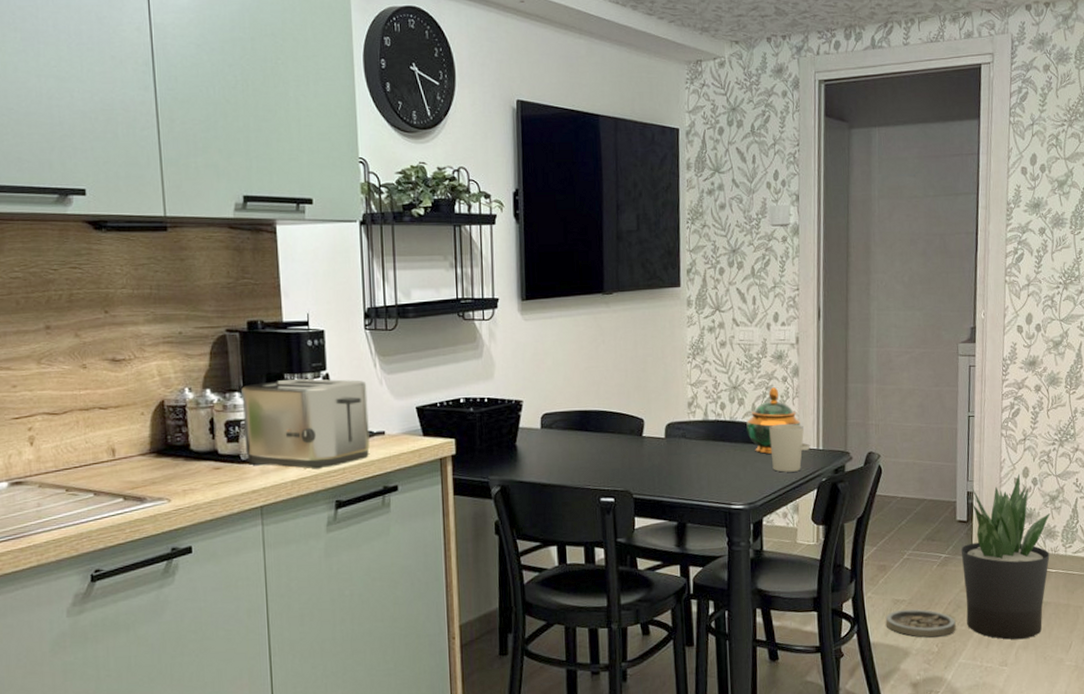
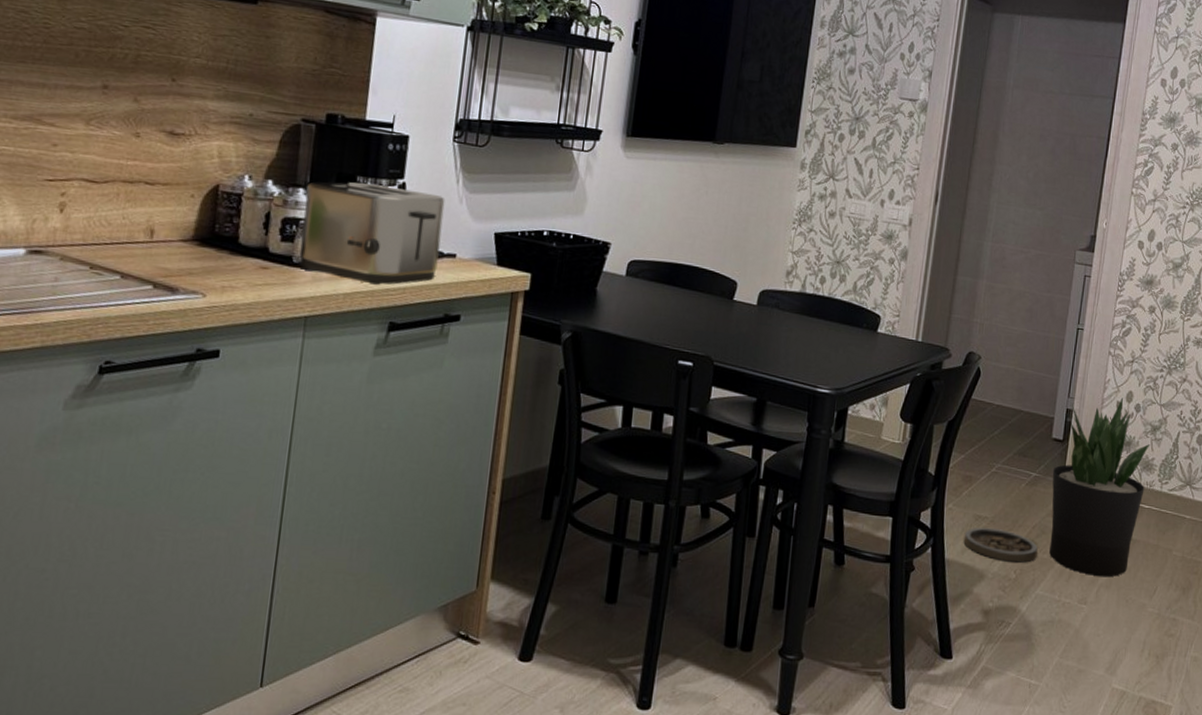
decorative jar: present [746,387,801,454] -> none [844,268,903,338]
cup: present [769,423,810,473] -> none [866,307,909,362]

